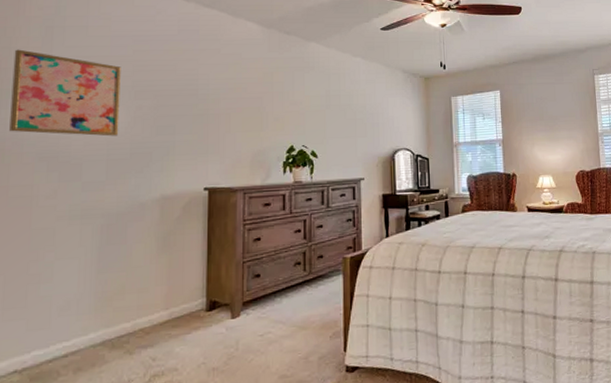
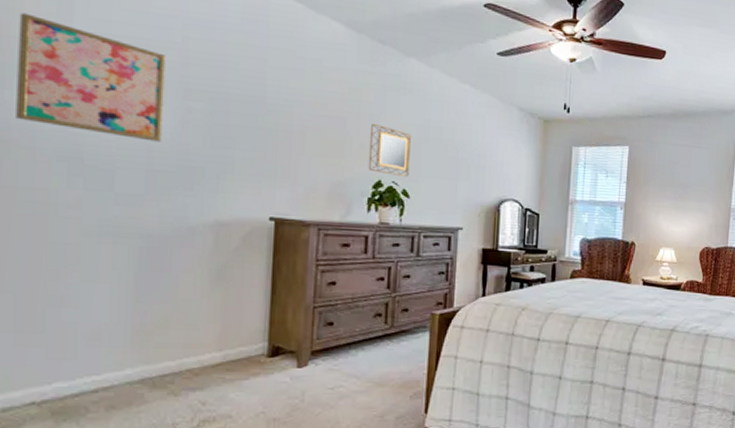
home mirror: none [282,100,316,141] -> present [368,124,411,178]

